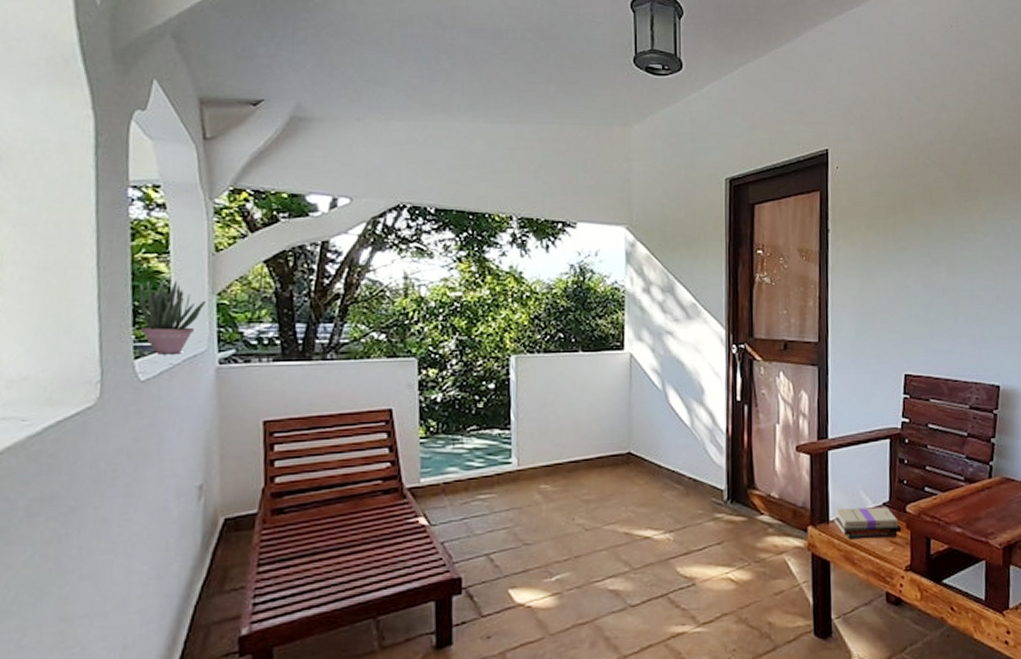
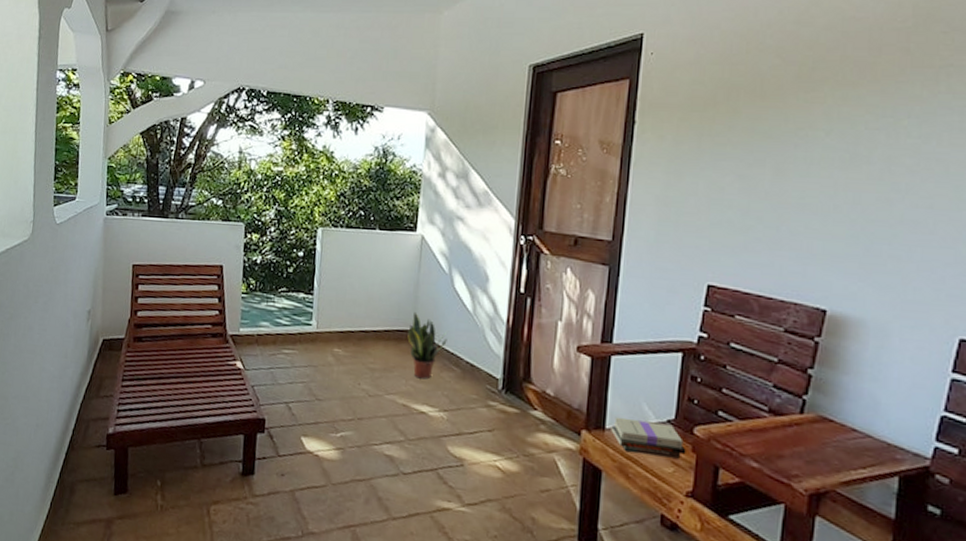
potted plant: present [139,282,207,355] -> none [58,146,101,205]
potted plant: none [624,433,668,503] -> present [407,311,449,380]

